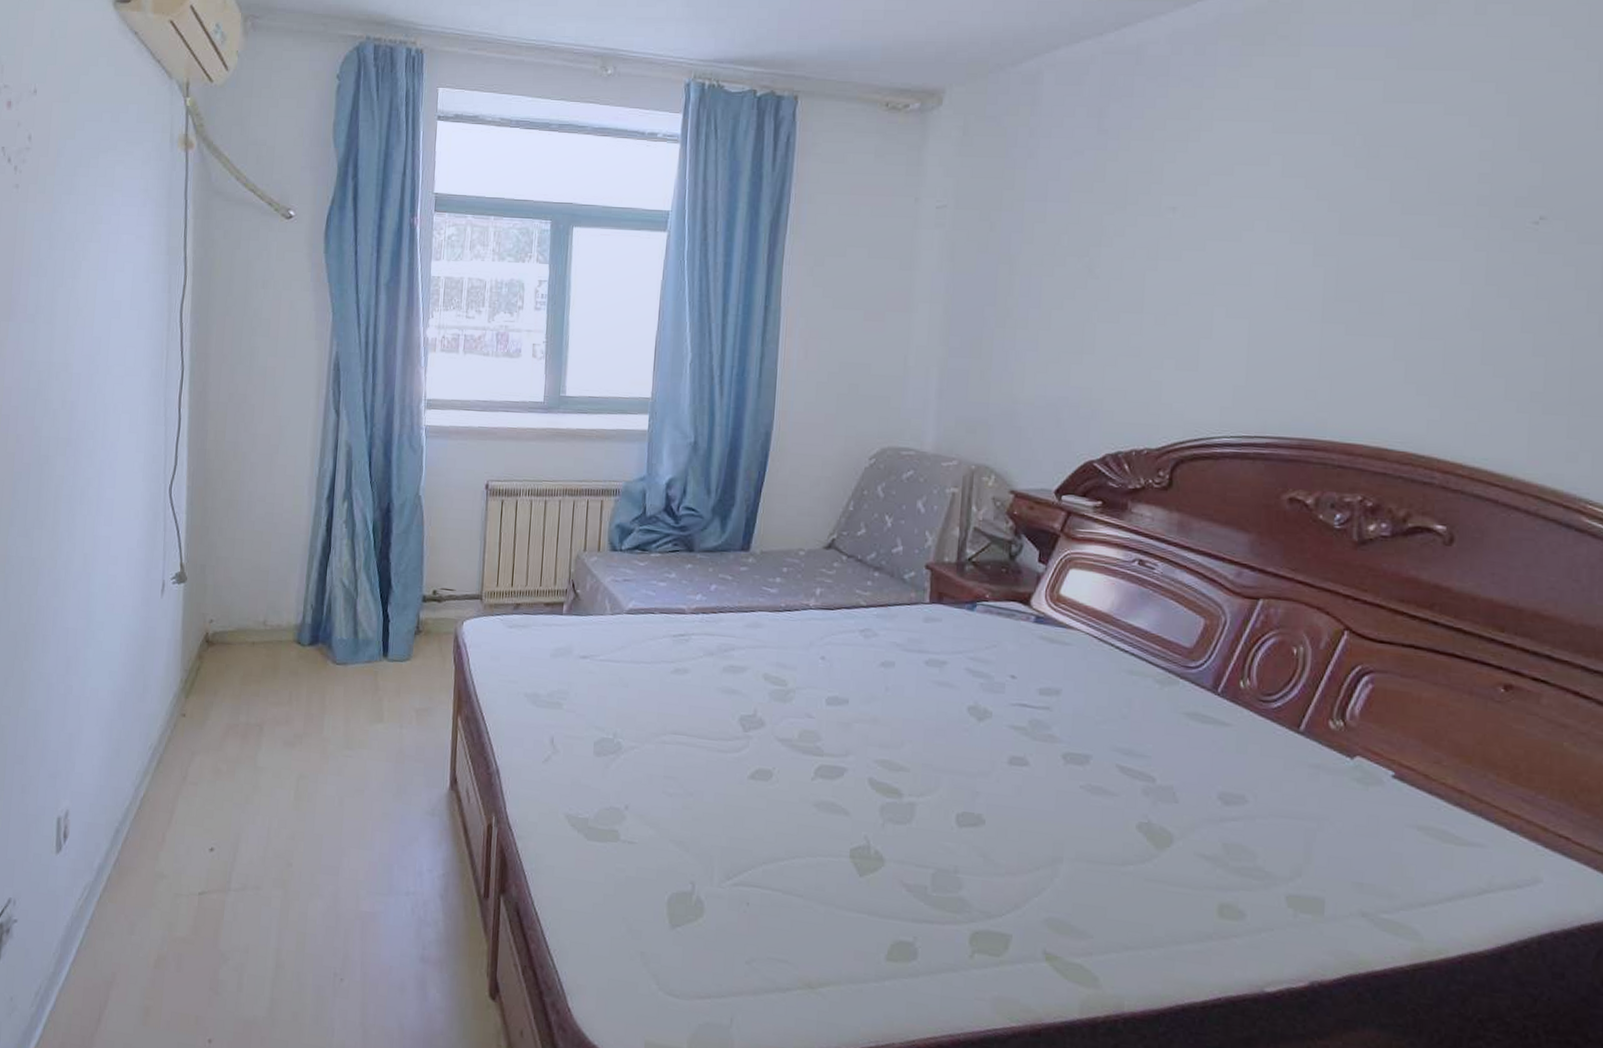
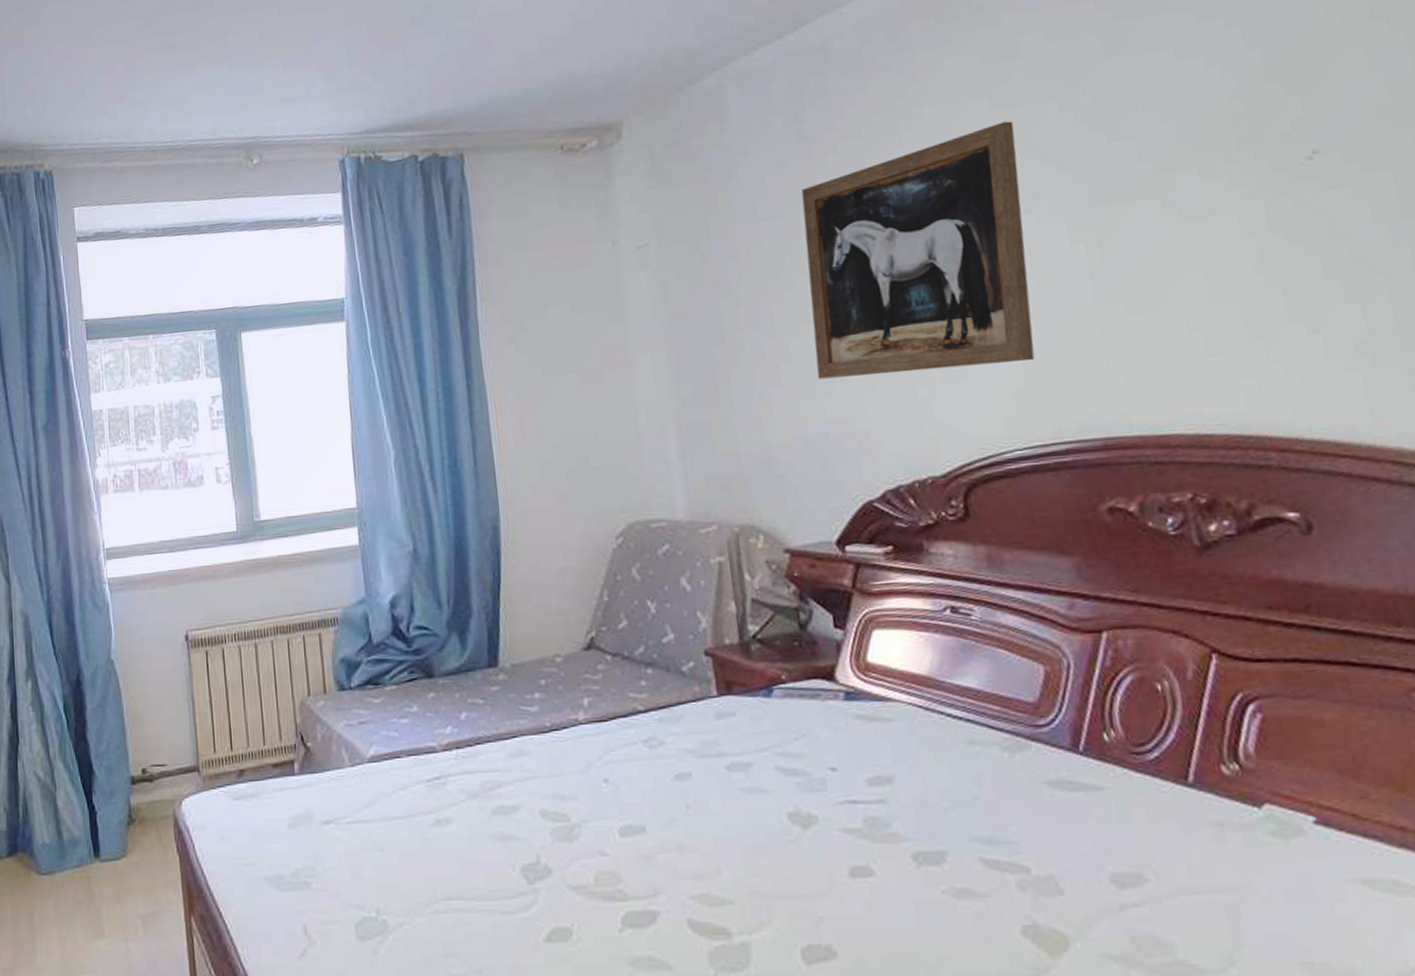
wall art: none [1069,146,1289,363] -> present [801,121,1035,379]

